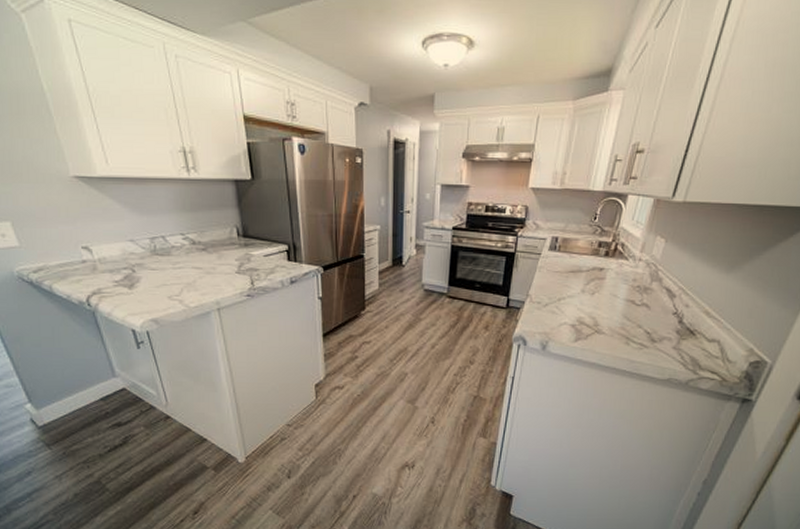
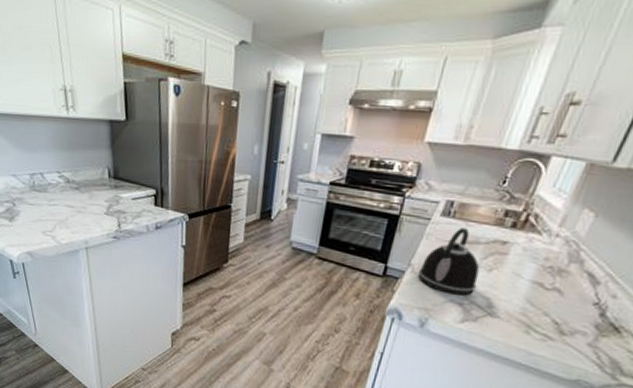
kettle: none [535,259,585,318] -> present [417,227,480,296]

